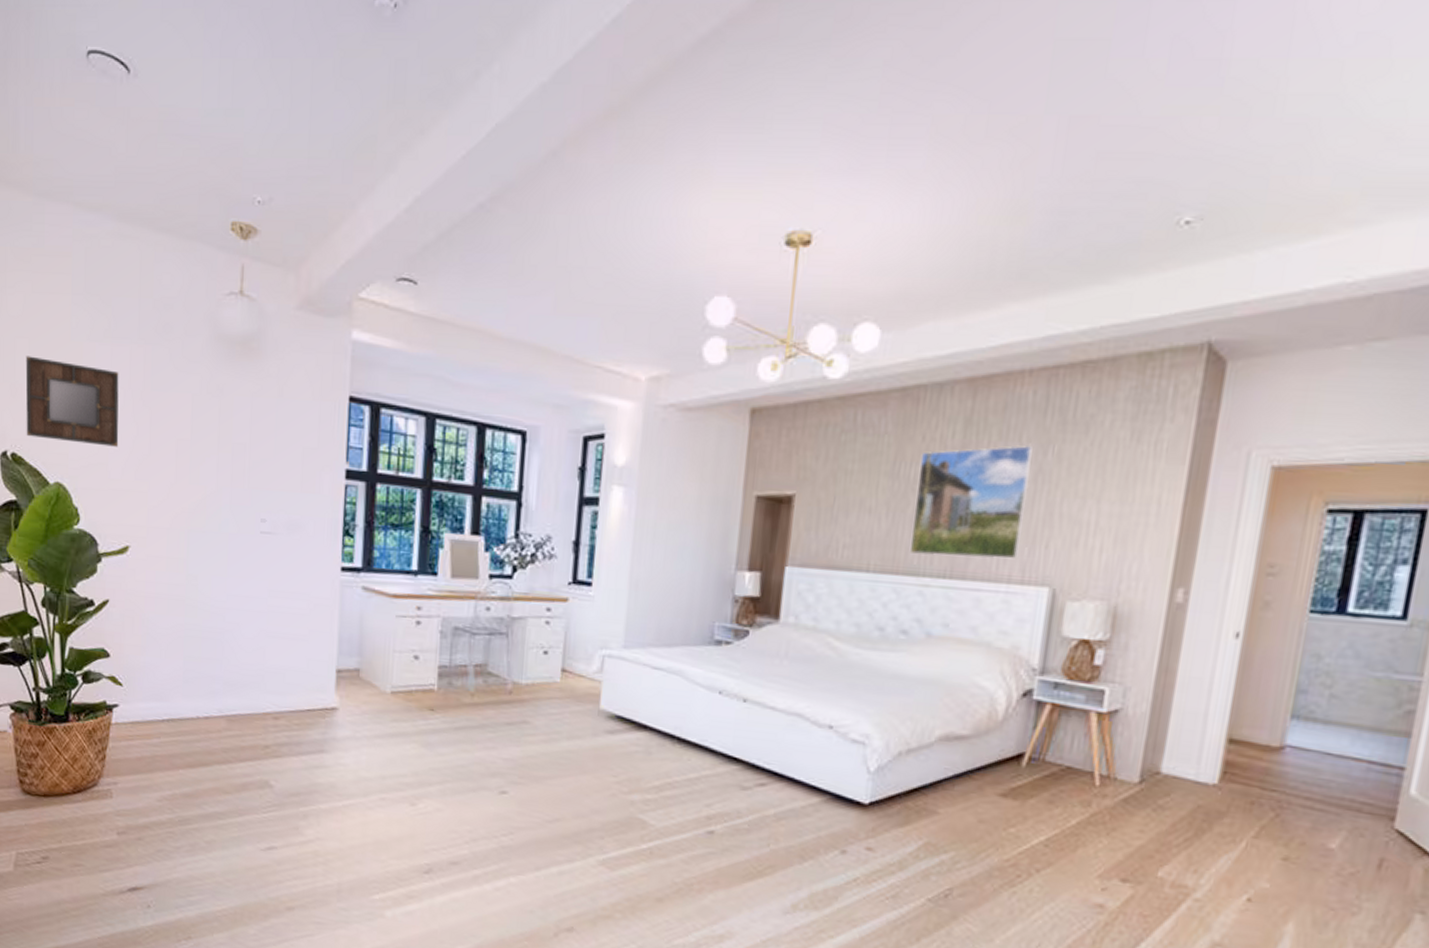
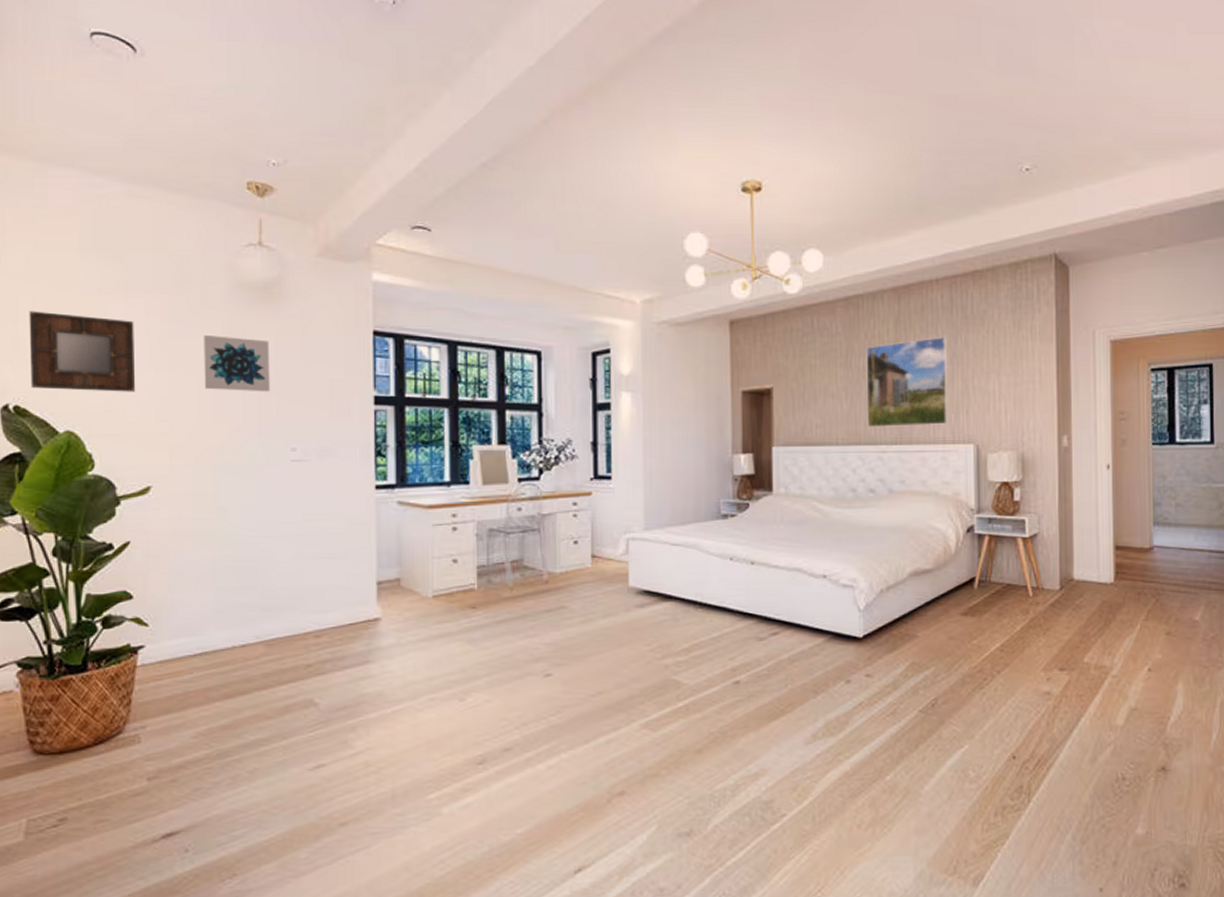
wall art: none [181,390,245,457] -> present [204,334,270,392]

